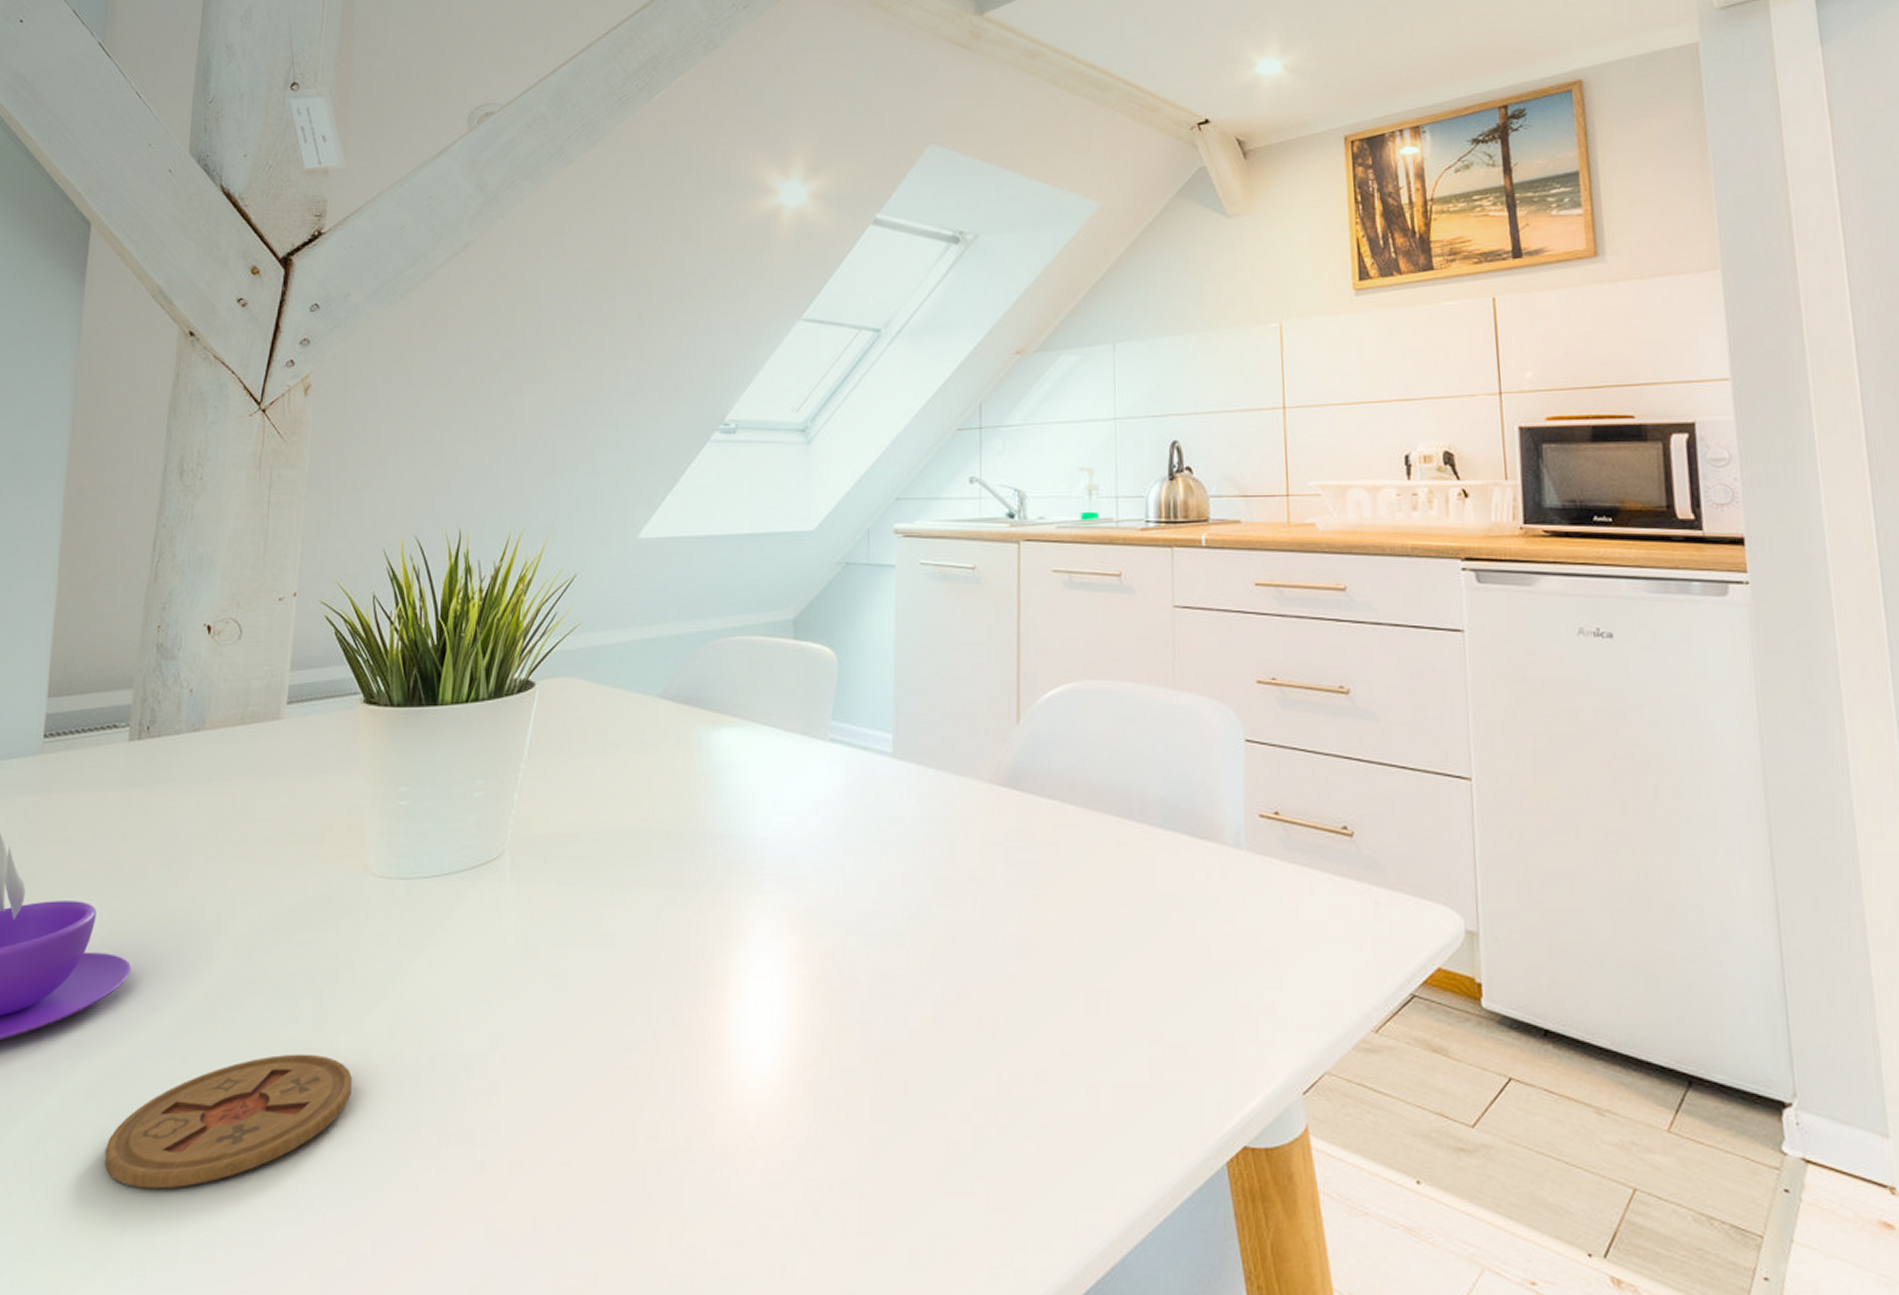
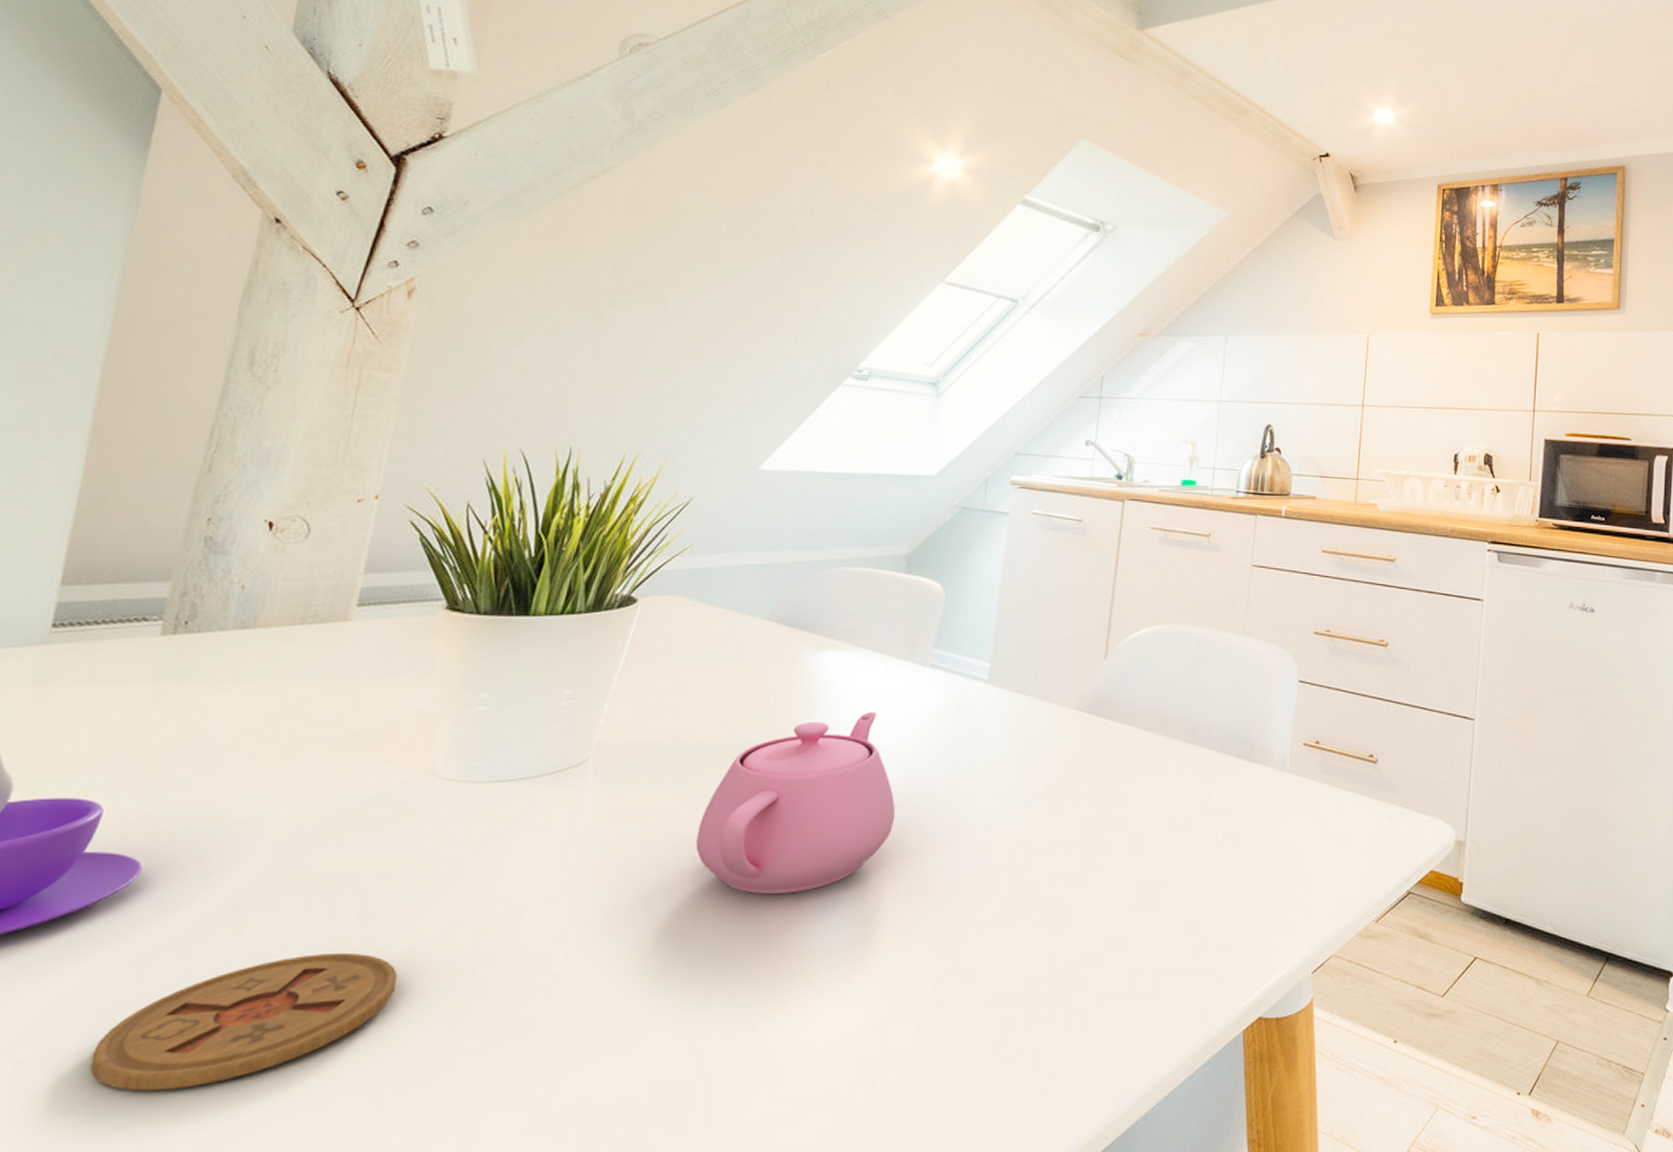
teapot: none [614,793,811,995] -> present [696,711,896,894]

